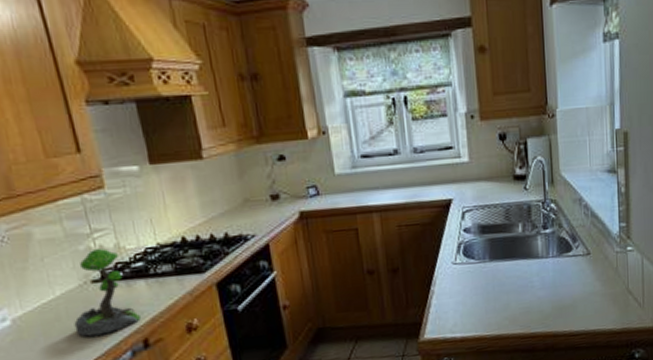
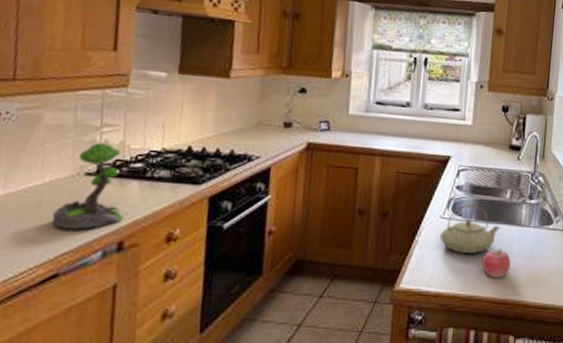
teapot: none [455,245,517,296] -> present [440,204,501,254]
fruit: none [504,284,534,315] -> present [482,249,511,279]

